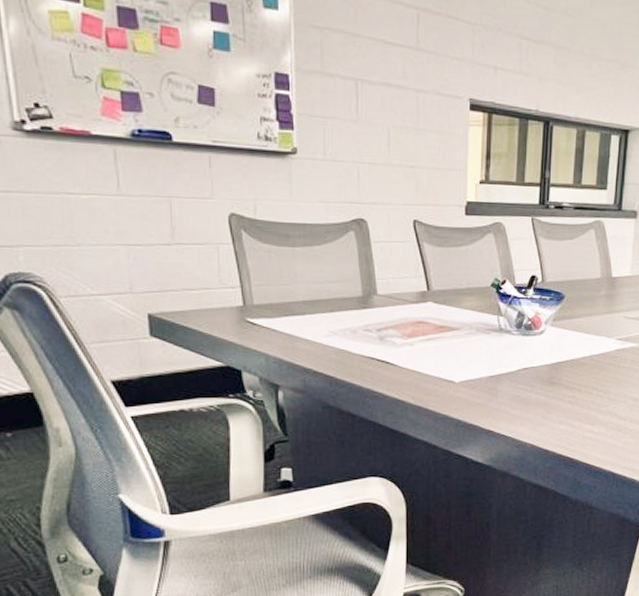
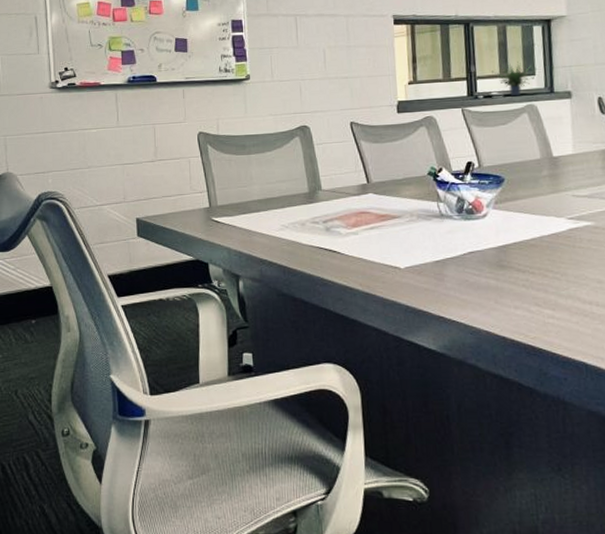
potted plant: none [566,169,606,210] -> present [492,60,535,97]

